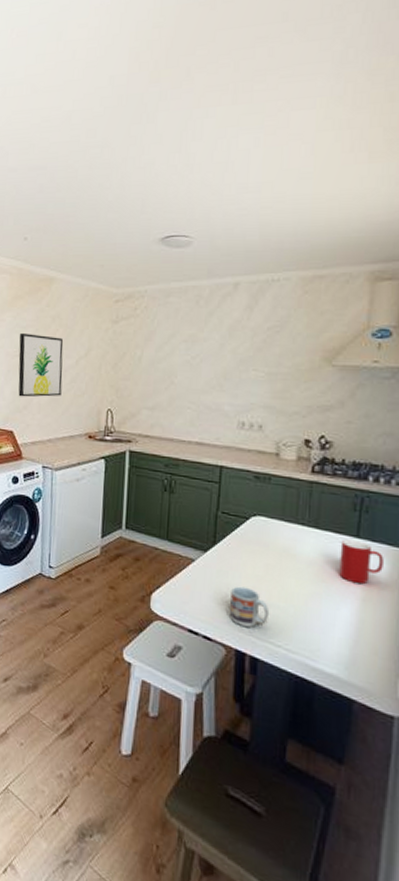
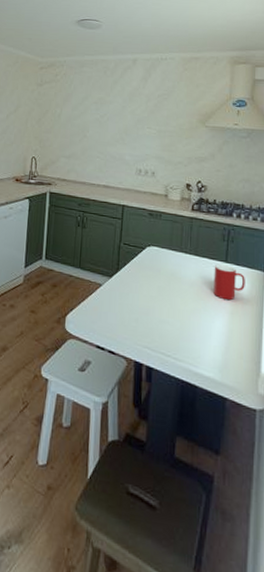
cup: present [230,586,268,627] -> none [130,306,160,341]

